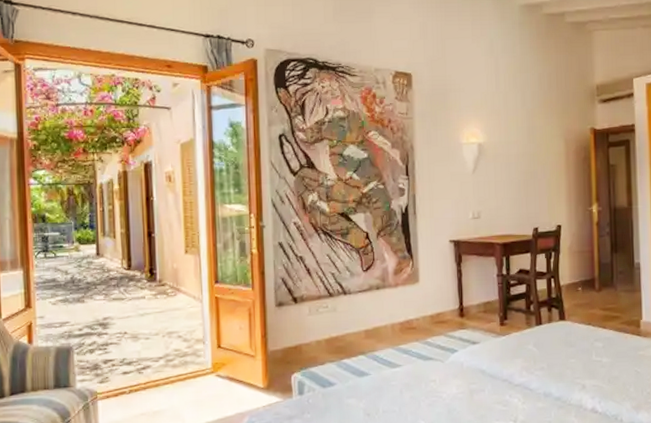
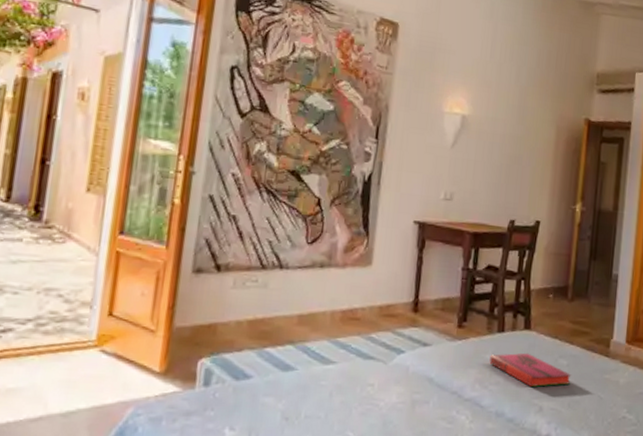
hardback book: none [532,340,608,369] -> present [489,353,571,388]

